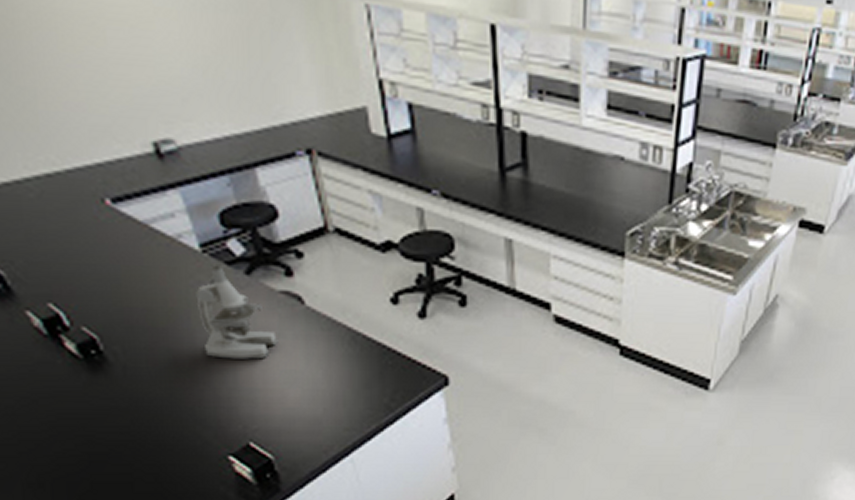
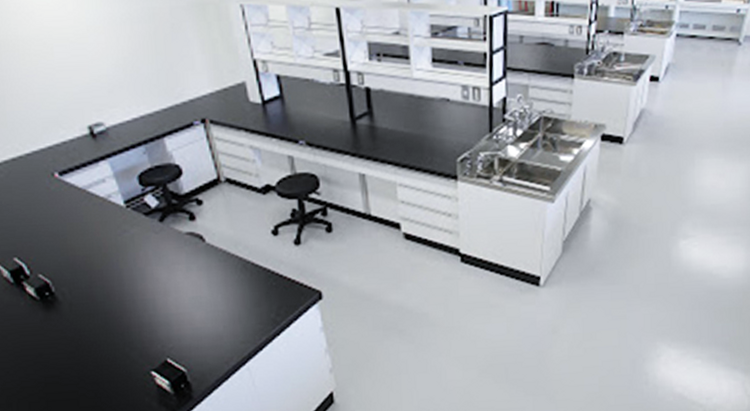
microscope: present [196,265,279,359] -> none [122,216,187,291]

